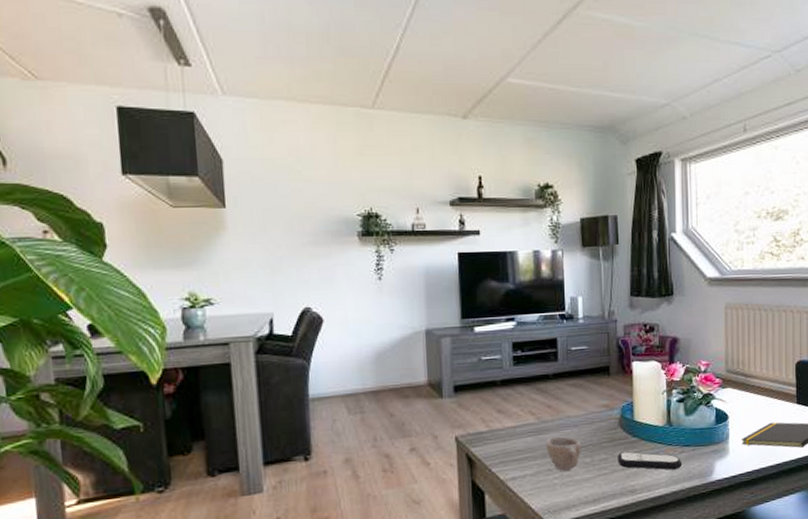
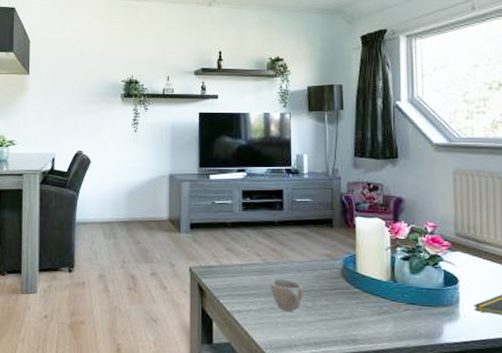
remote control: present [617,451,683,470] -> none [339,301,408,326]

